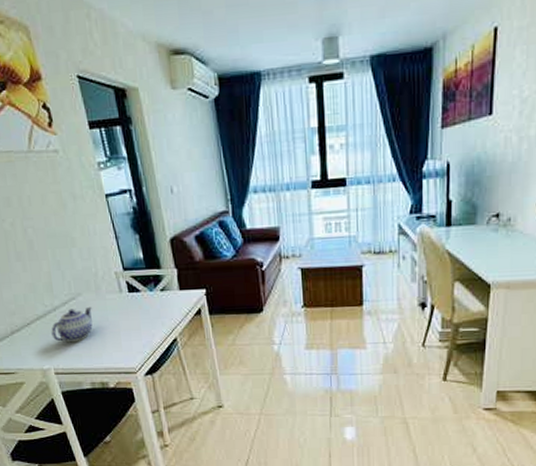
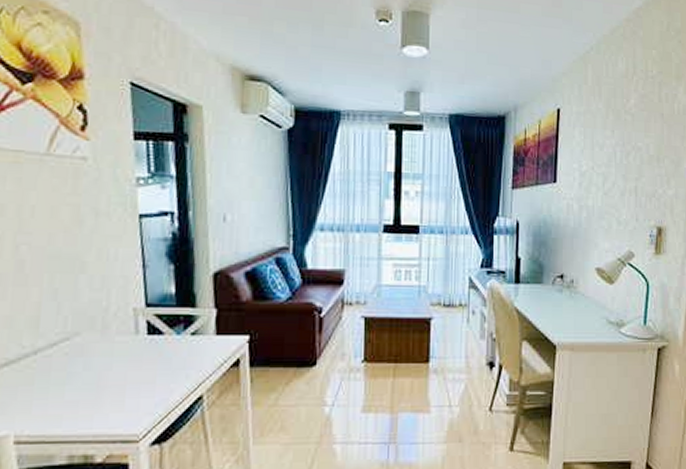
teapot: present [51,306,93,343] -> none [22,350,92,399]

